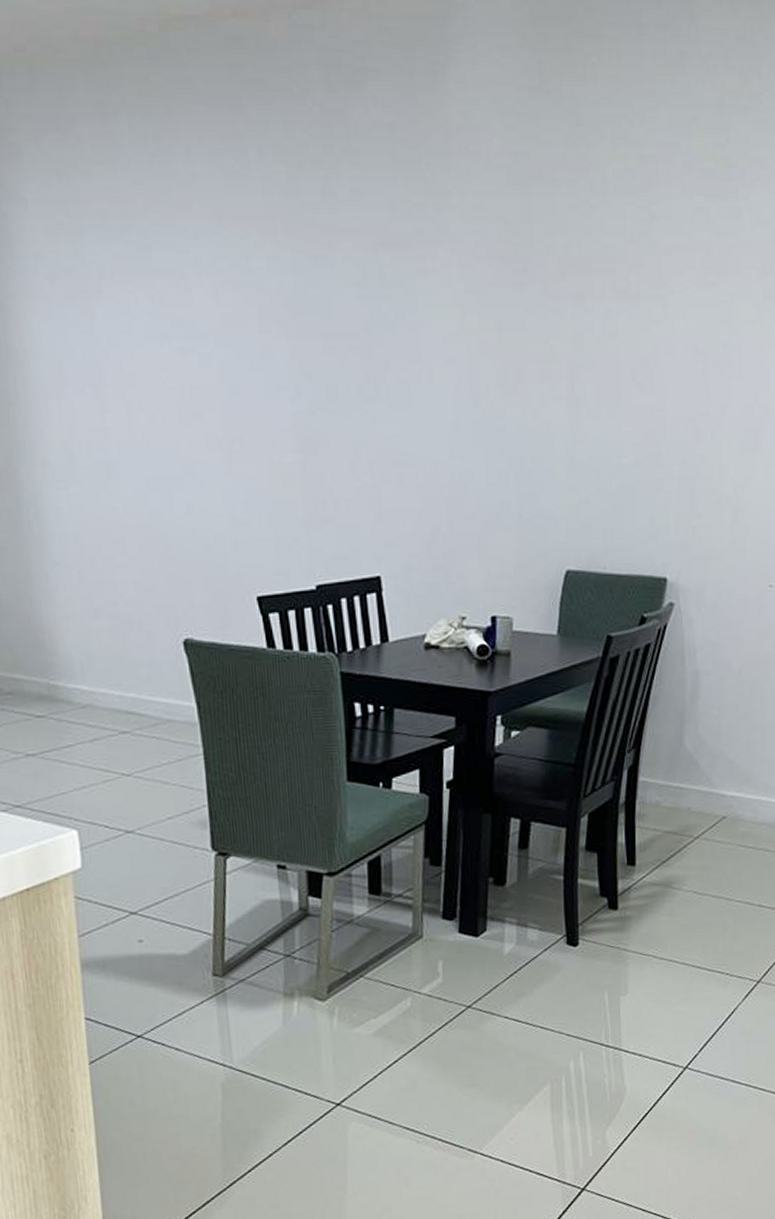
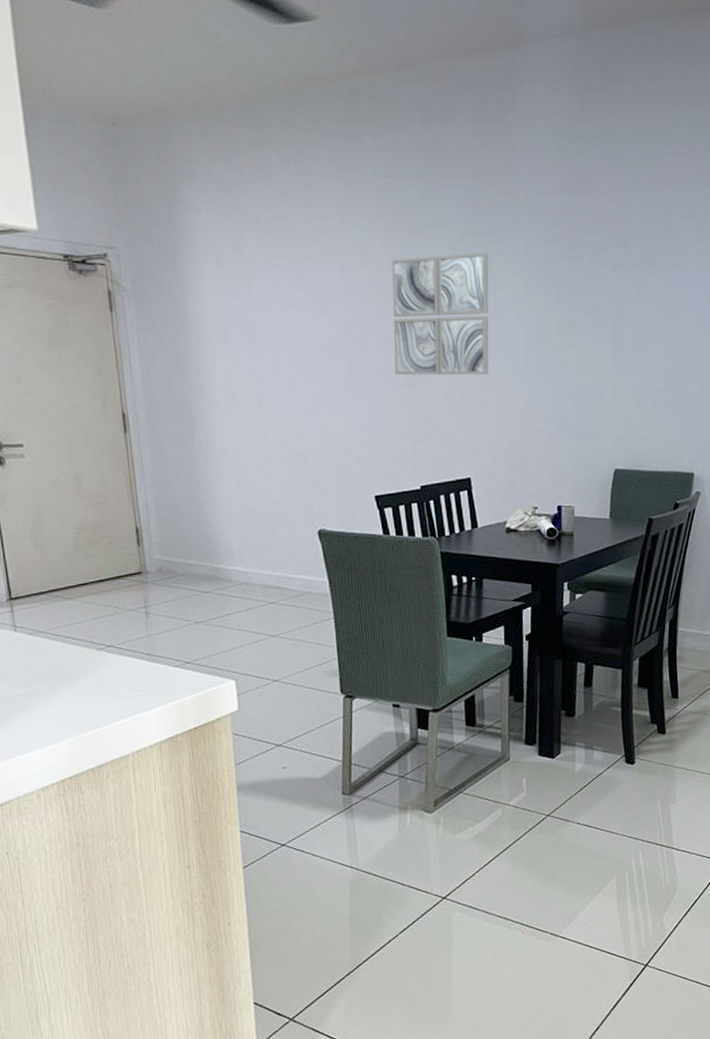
wall art: none [281,273,411,440] -> present [391,252,489,376]

